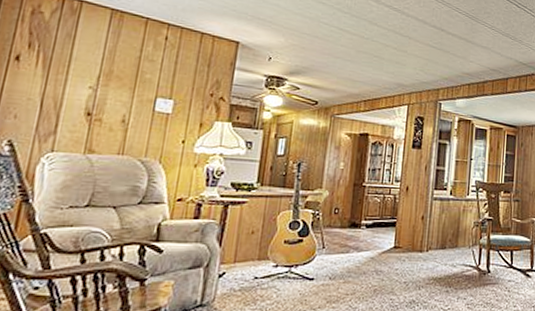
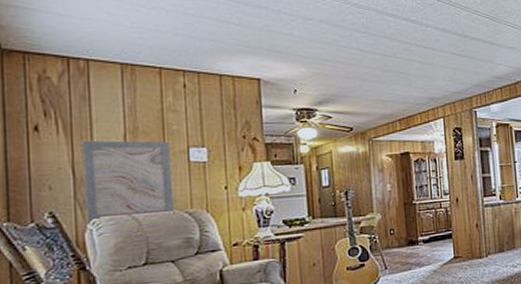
wall art: none [41,76,139,160] -> present [81,140,175,223]

